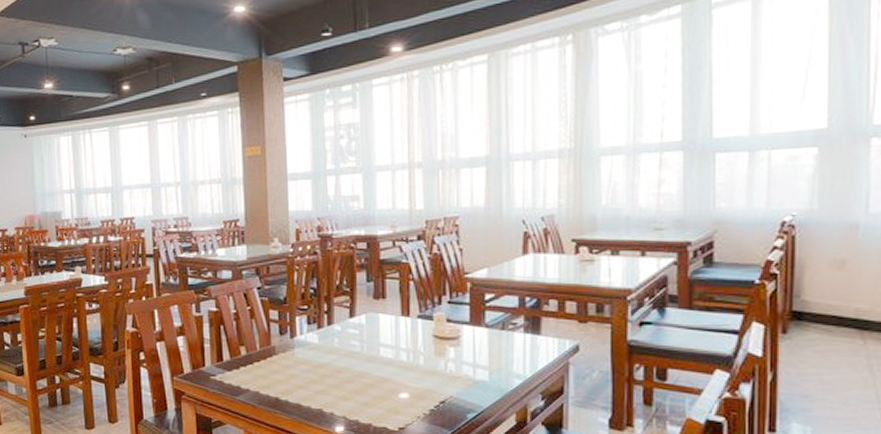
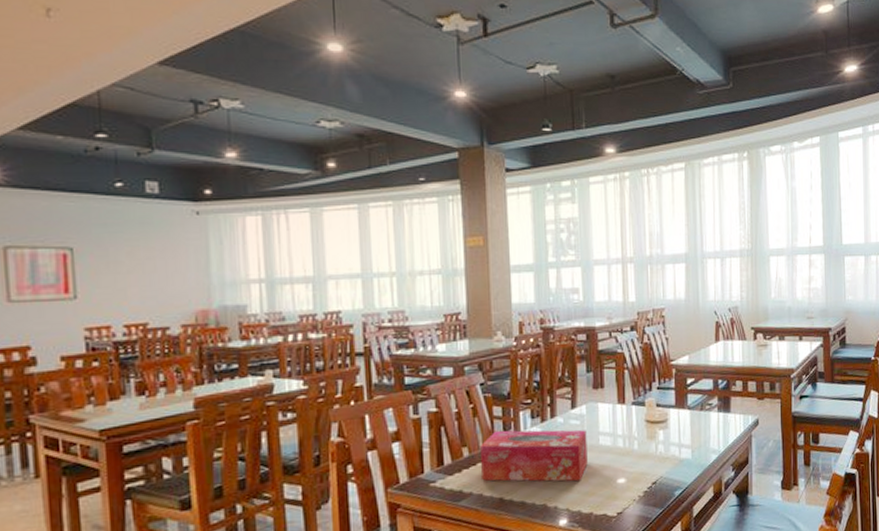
tissue box: none [256,333,367,391] -> present [479,429,588,482]

